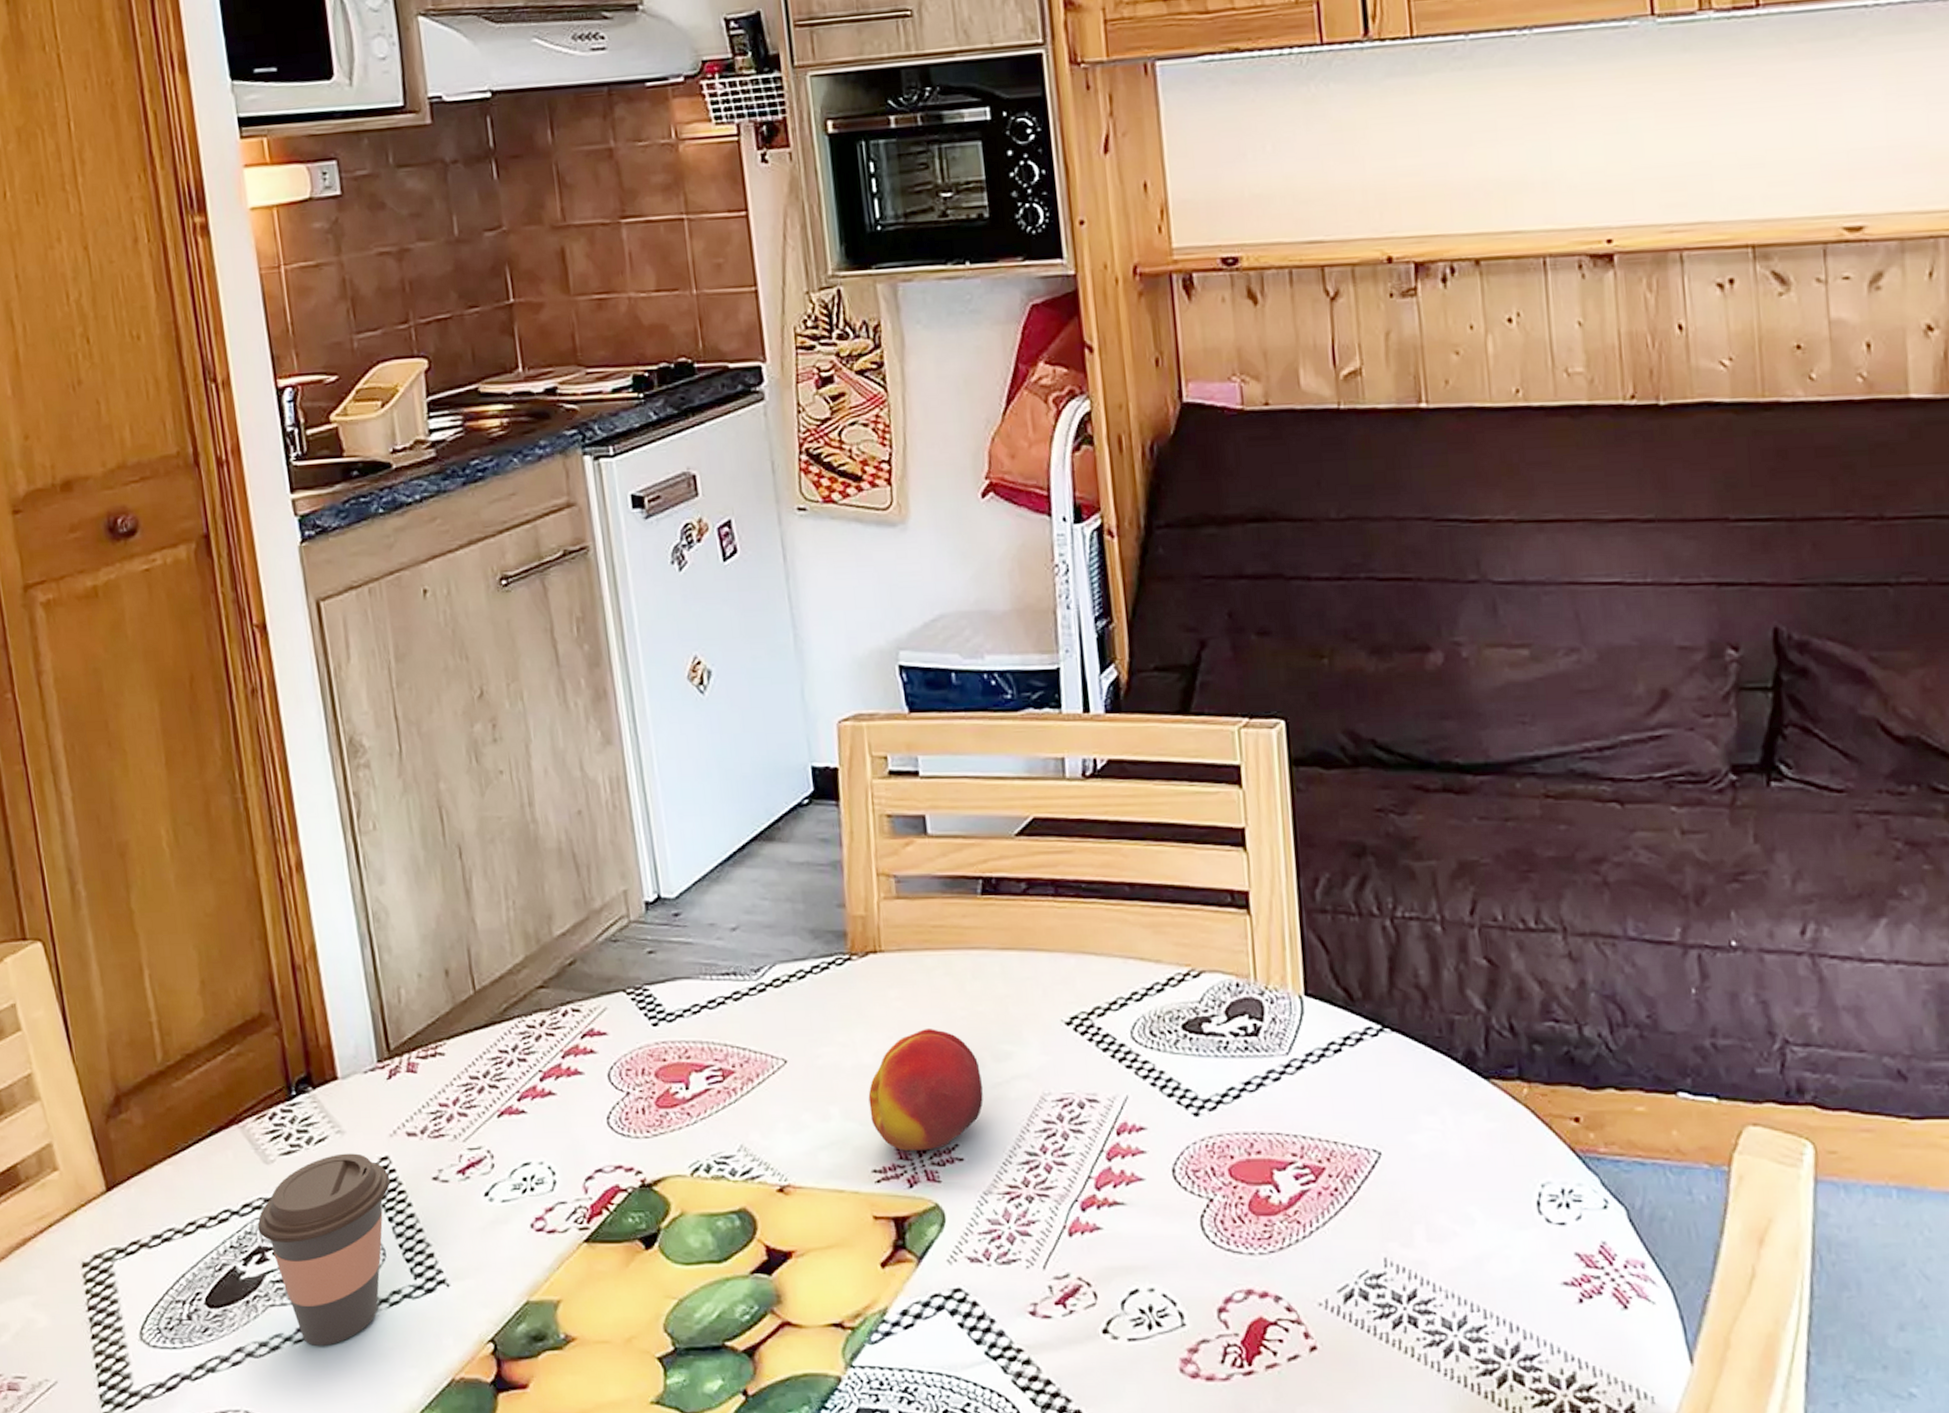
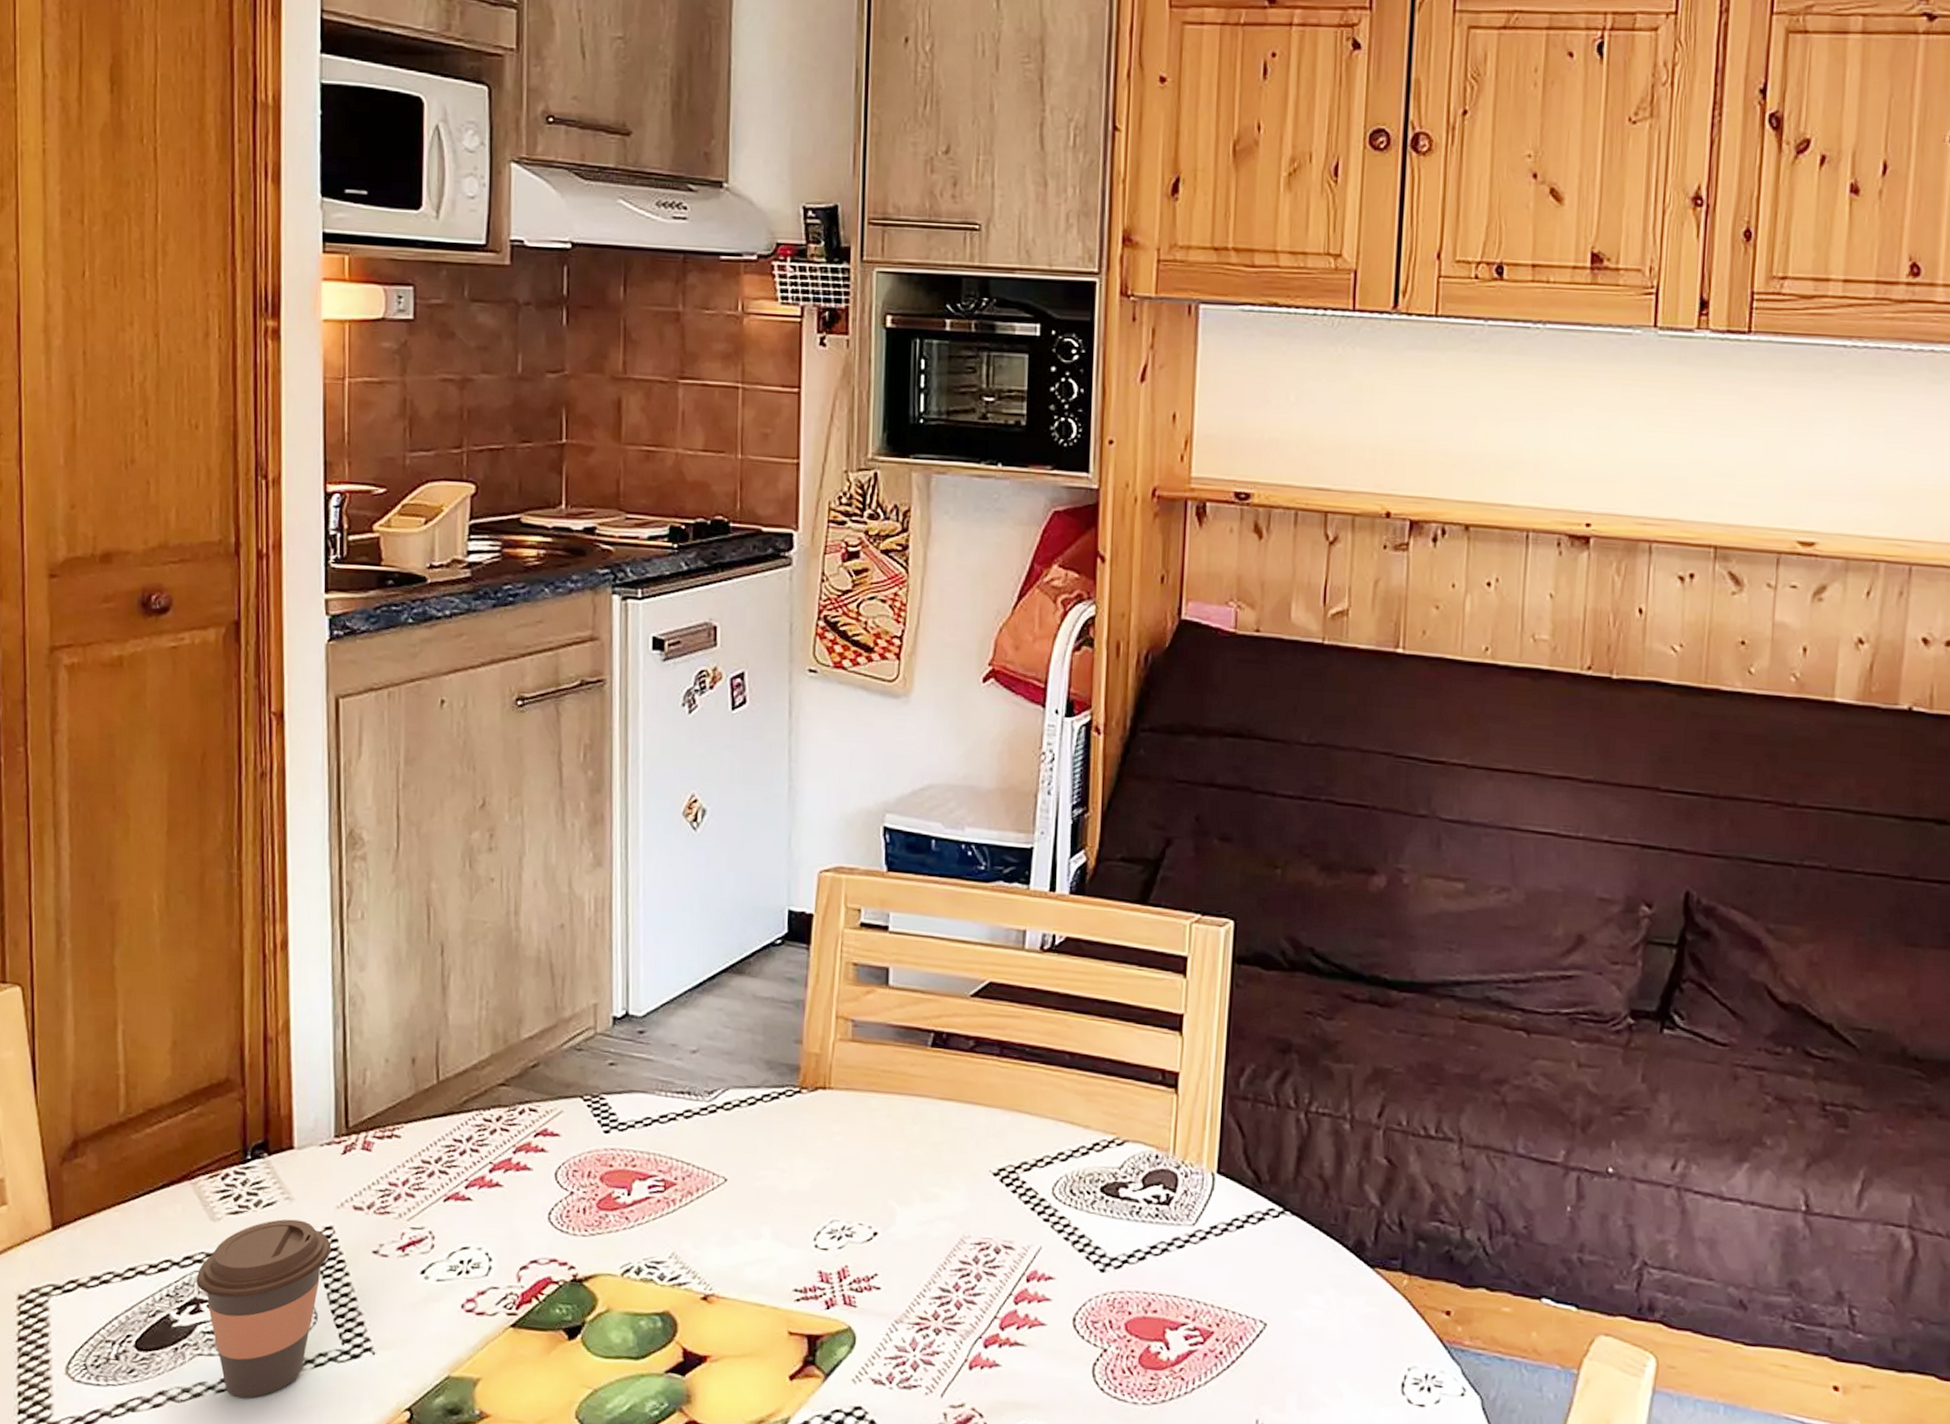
fruit: present [868,1029,984,1151] -> none [799,1164,908,1277]

